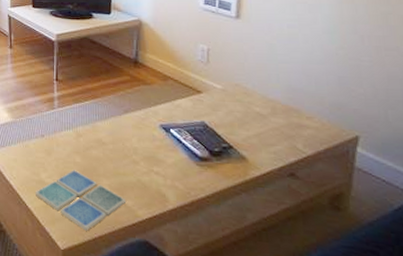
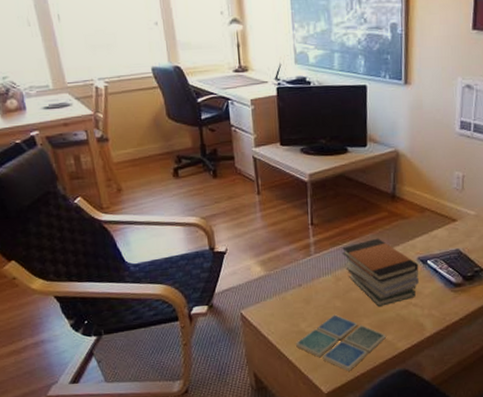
book stack: none [84,100,162,169] -> present [342,238,419,307]

